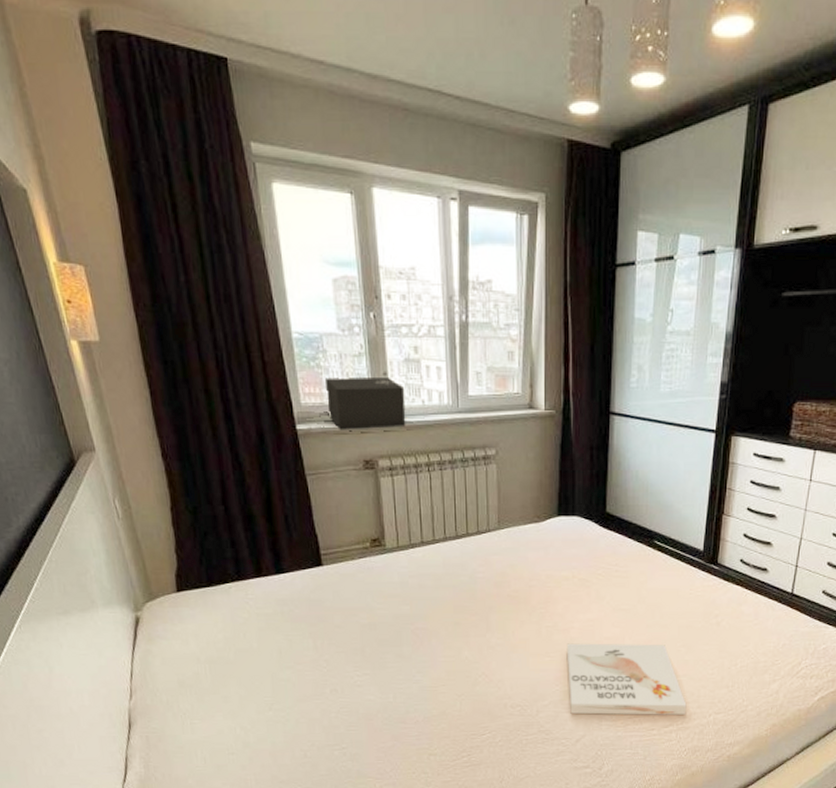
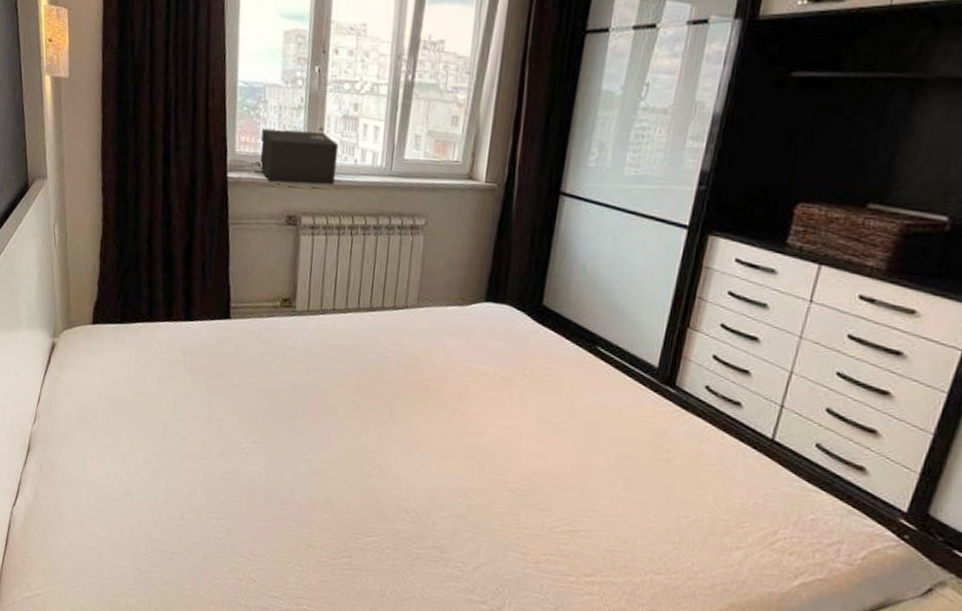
book: present [566,643,687,715] -> none [472,449,617,566]

